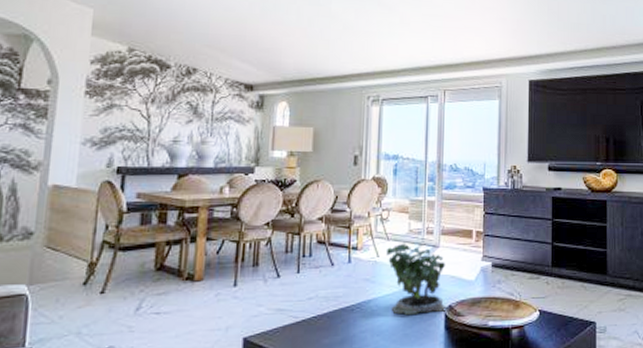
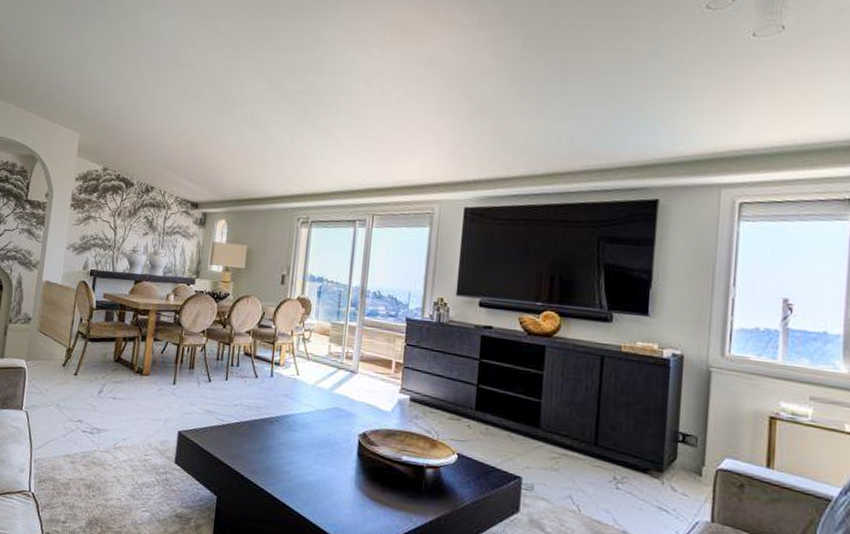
potted plant: present [387,240,448,316] -> none [306,364,363,439]

